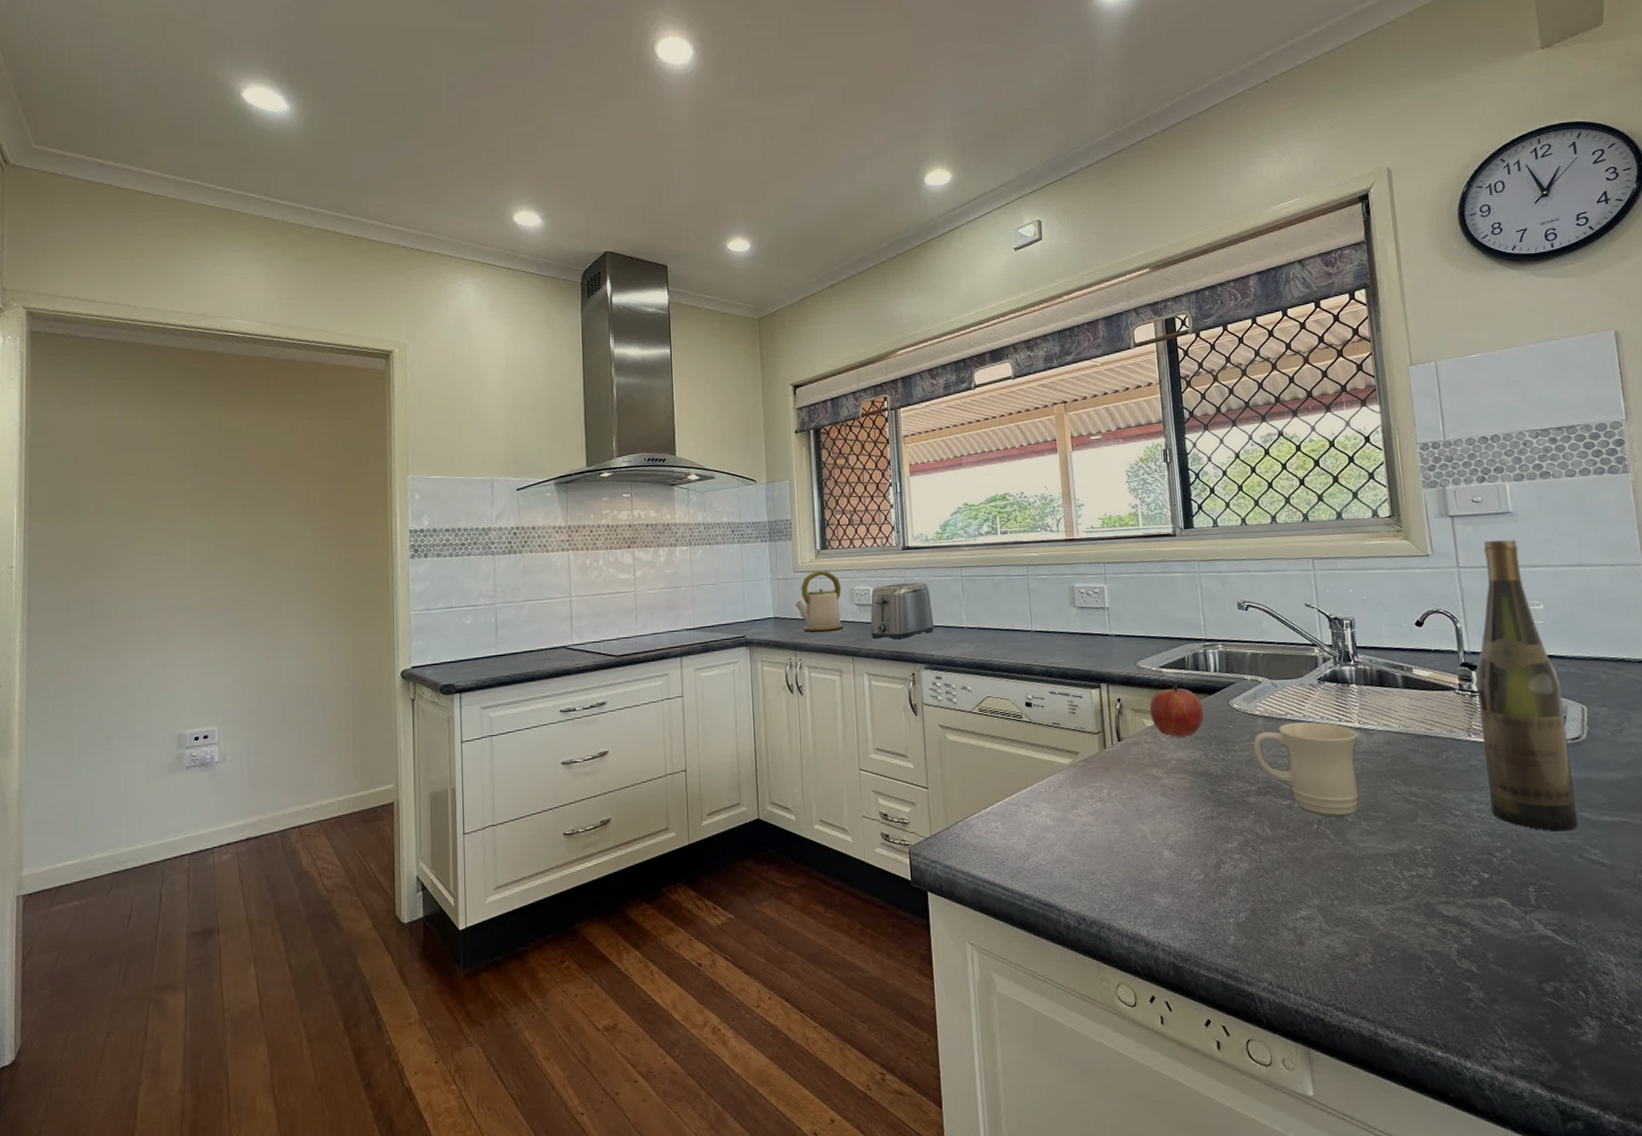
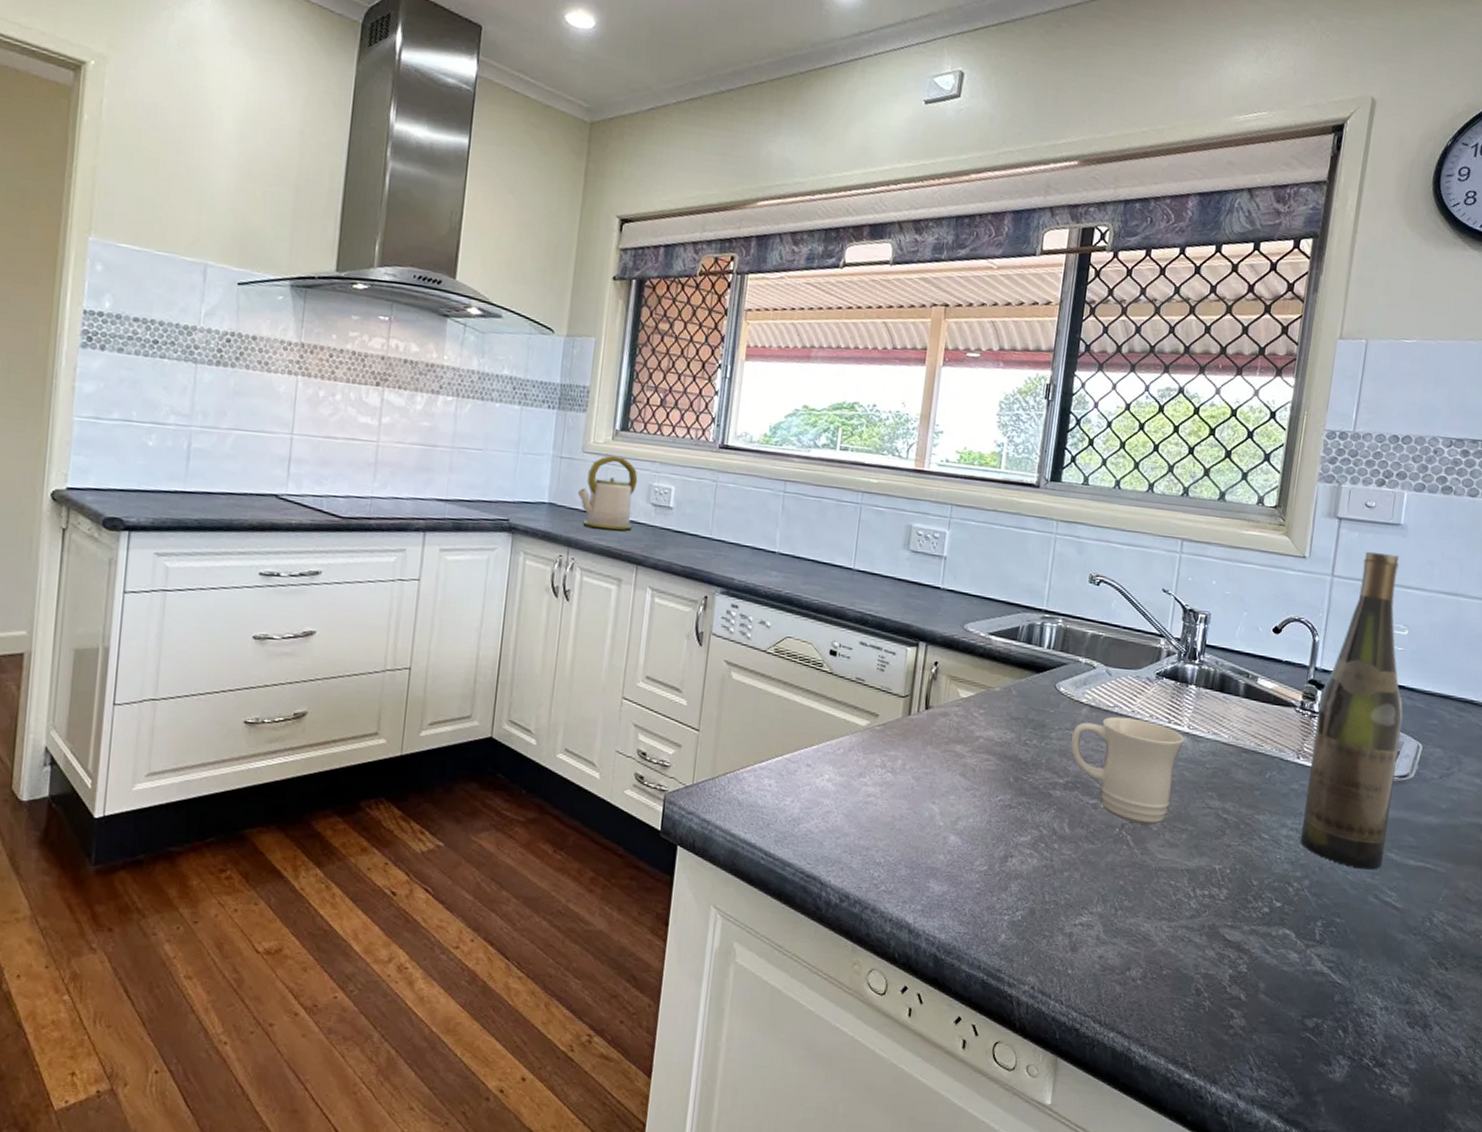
toaster: present [870,582,934,641] -> none [663,486,744,556]
fruit: present [1149,685,1204,737] -> none [967,656,1027,715]

